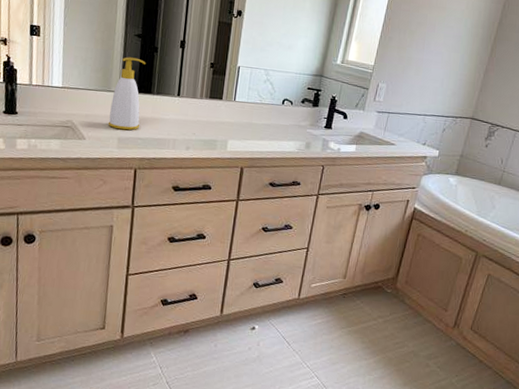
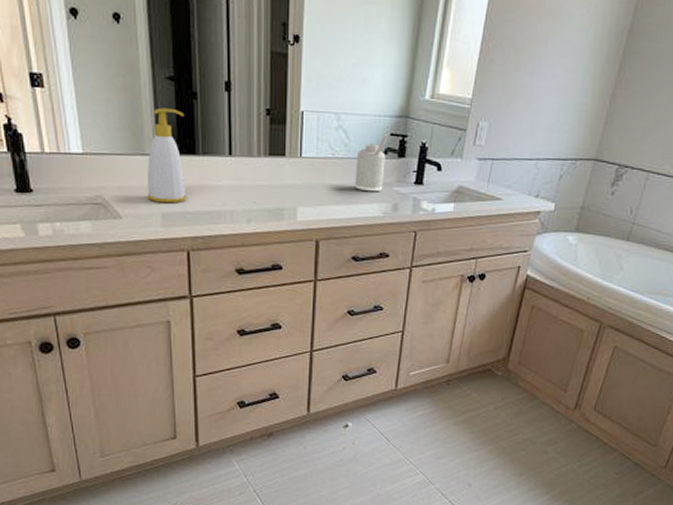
soap dispenser: none [276,88,306,133] -> present [355,134,388,192]

